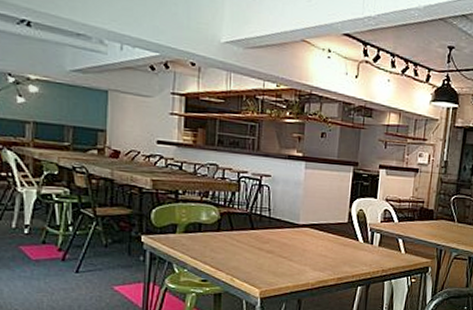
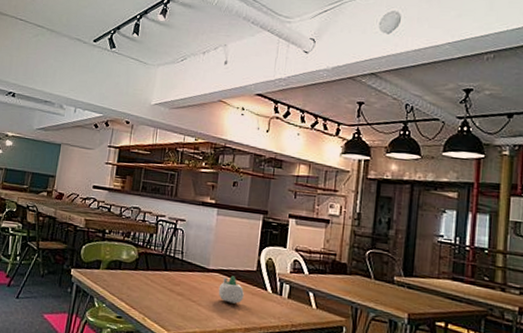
succulent planter: none [309,229,336,256] -> present [218,275,244,304]

